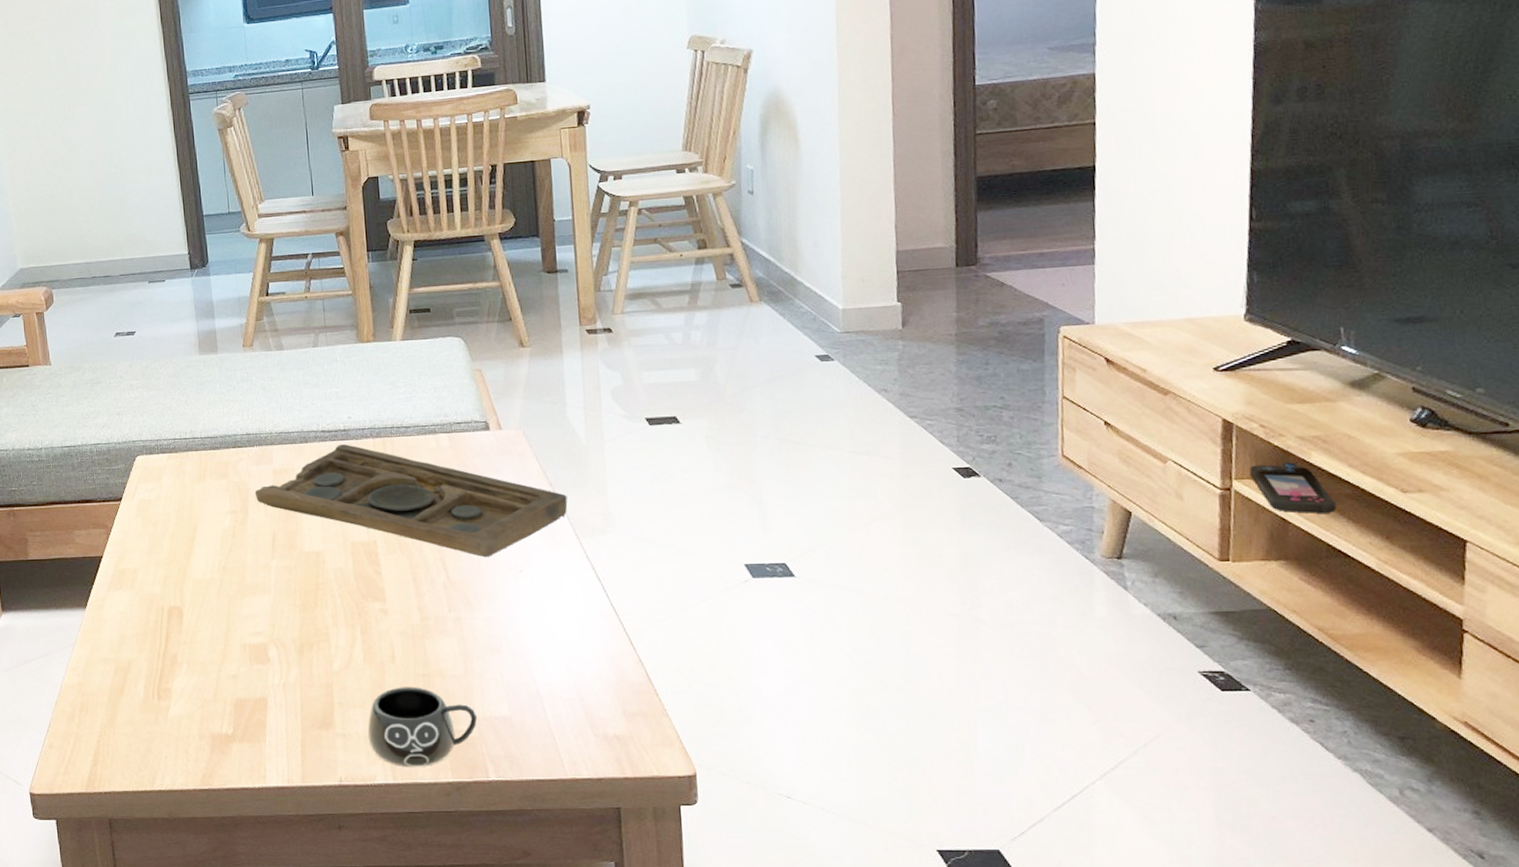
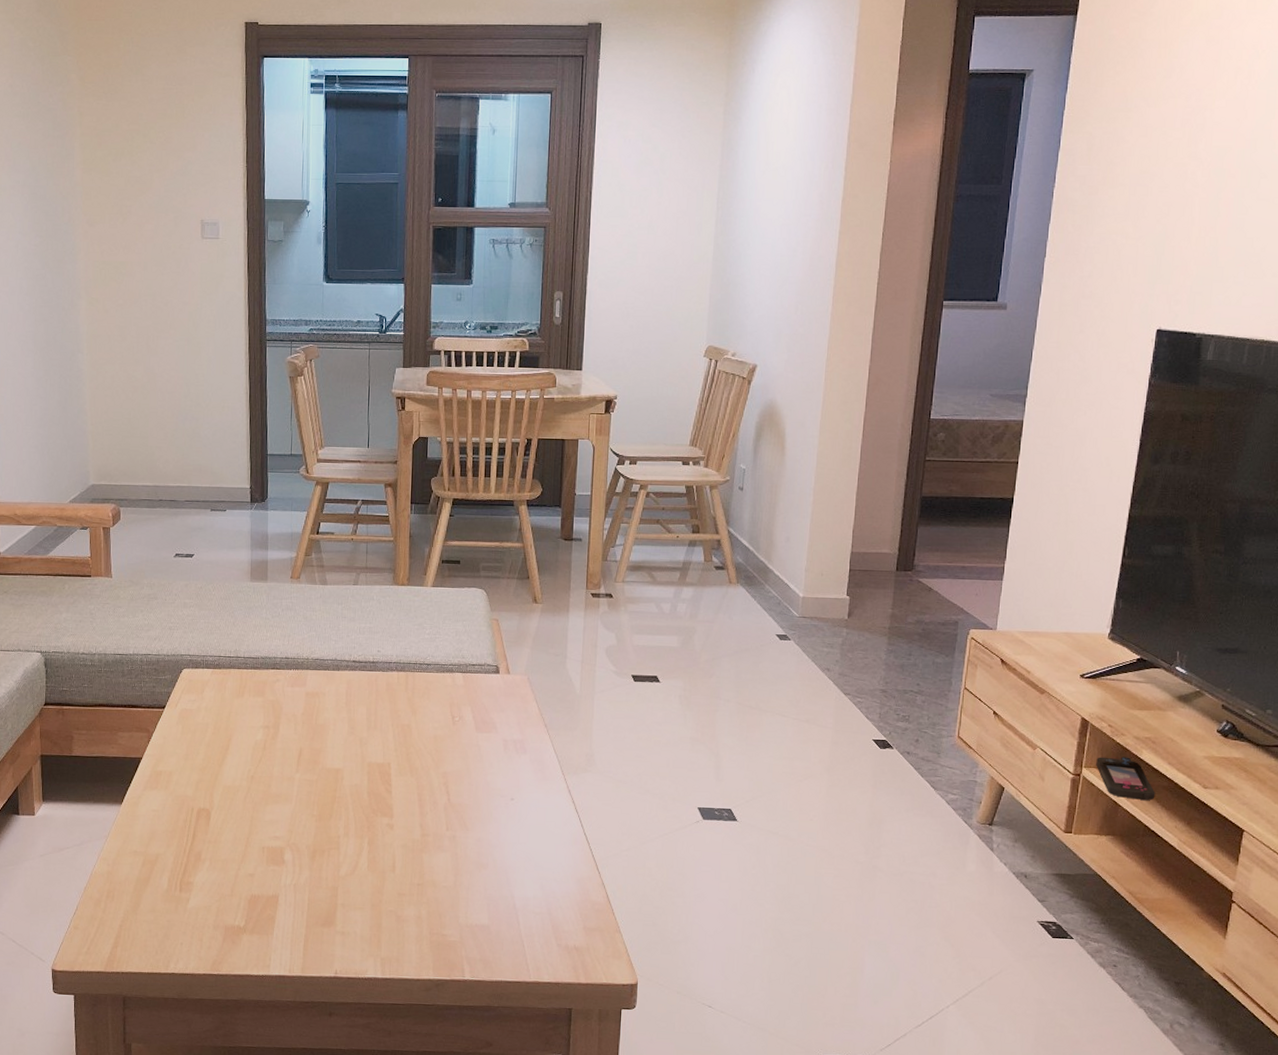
decorative tray: present [254,444,568,558] -> none [287,675,558,785]
mug: present [367,687,478,768] -> none [364,893,461,965]

